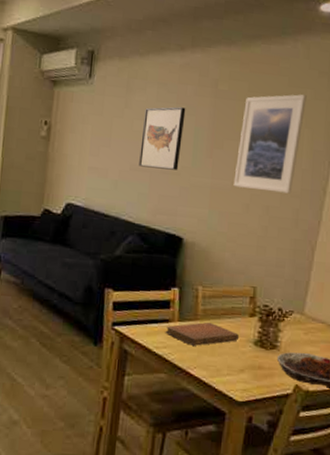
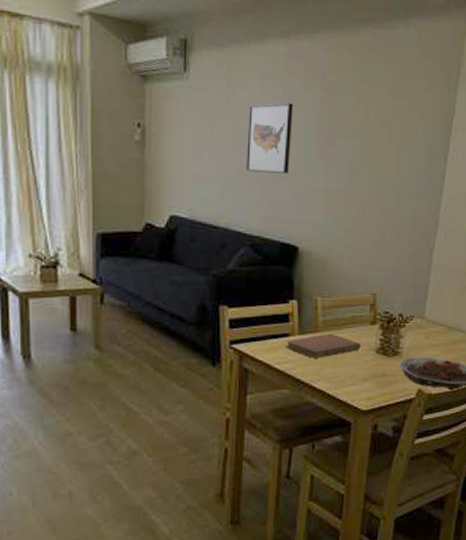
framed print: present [233,94,307,194] -> none [348,84,420,194]

